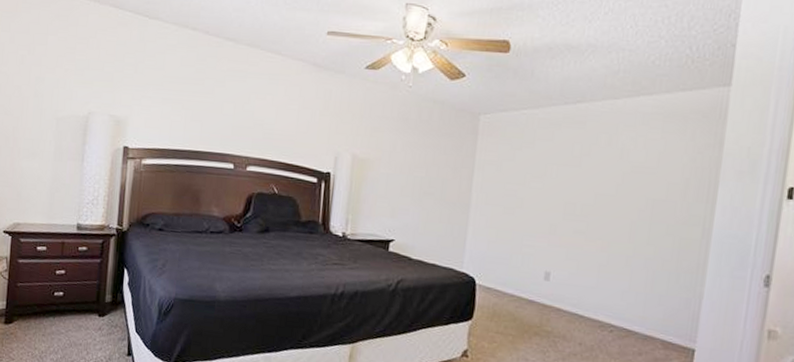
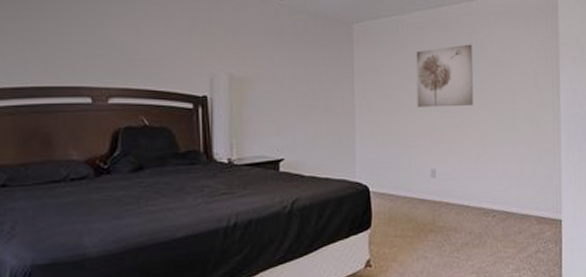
wall art: none [538,145,612,211] -> present [416,44,473,107]

